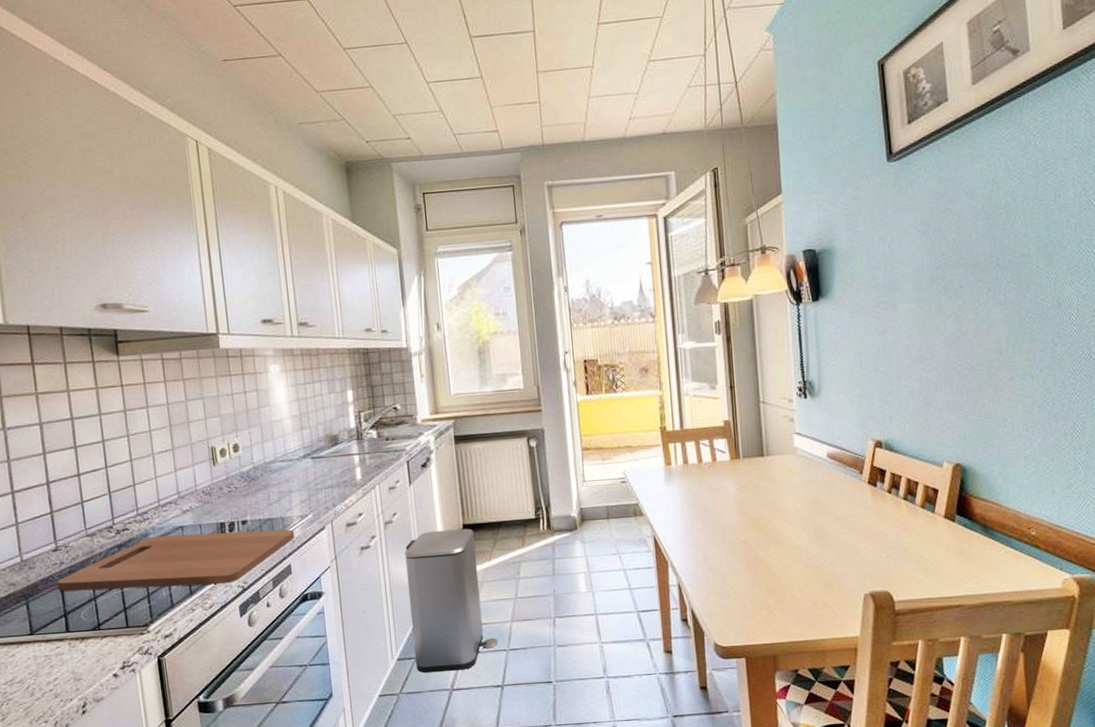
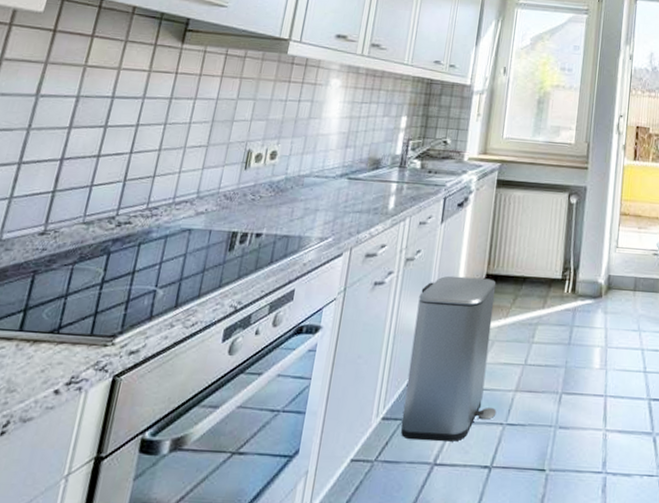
cutting board: present [57,529,295,591] -> none [28,235,309,302]

